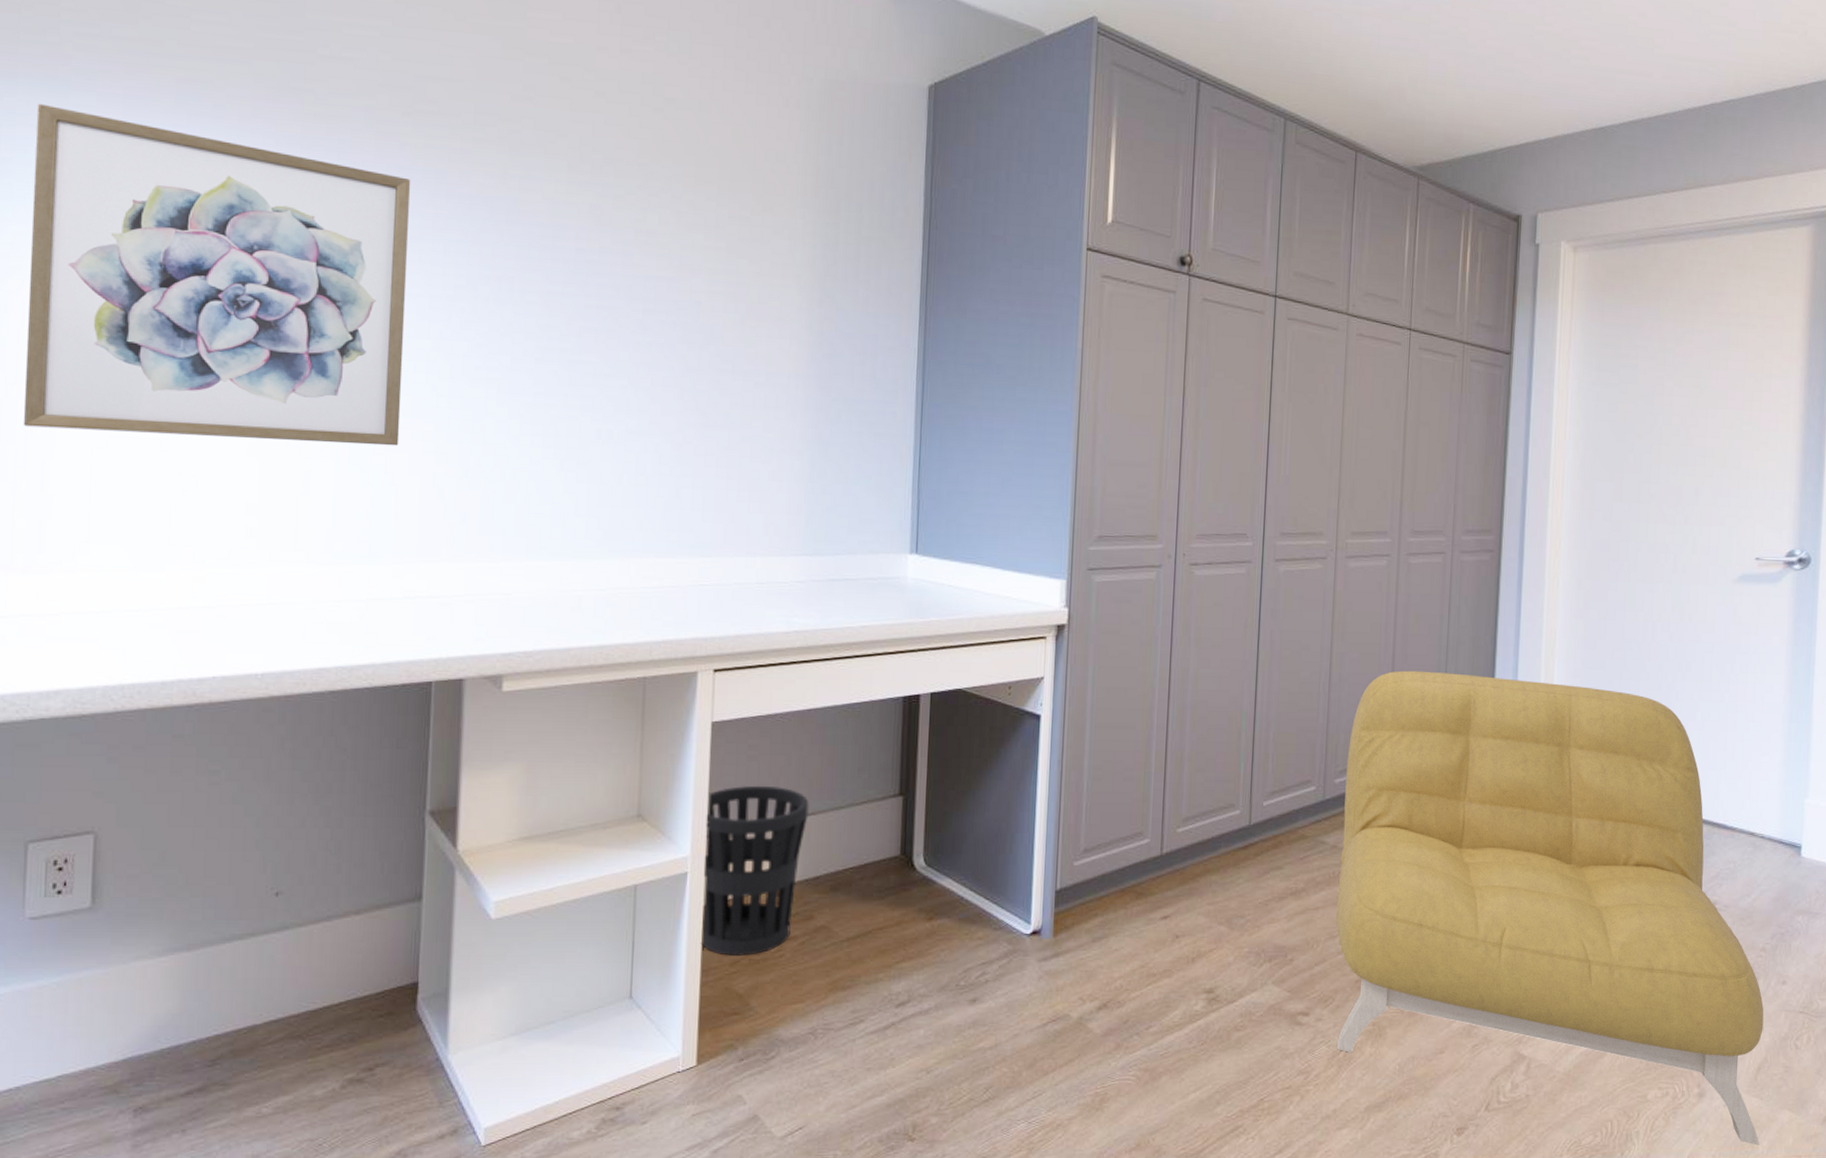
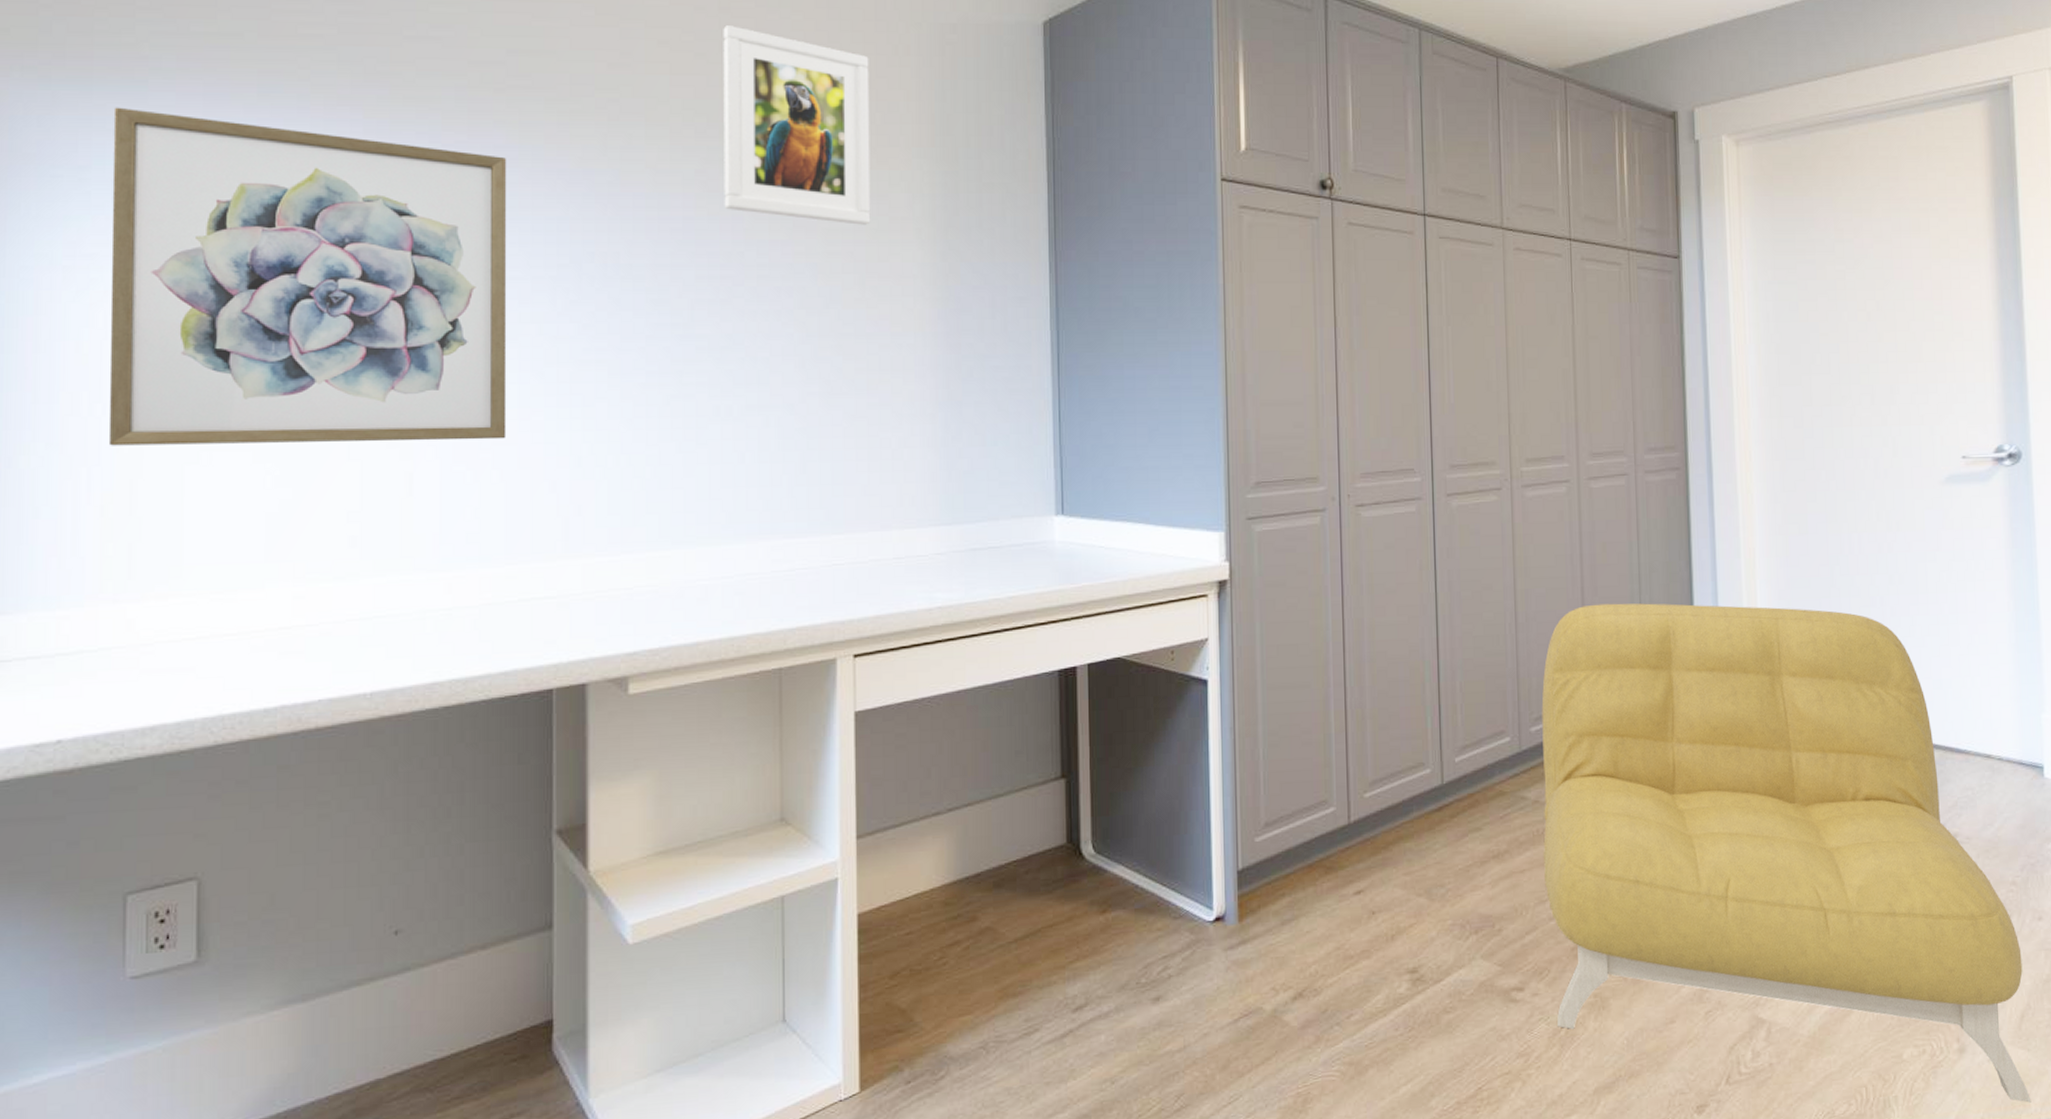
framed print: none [615,67,761,268] -> present [723,25,871,225]
wastebasket: present [700,785,809,956] -> none [854,777,965,968]

